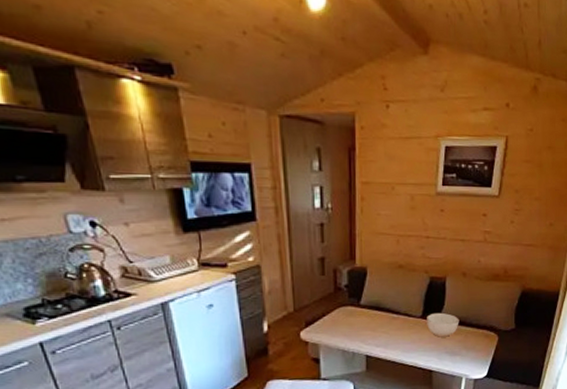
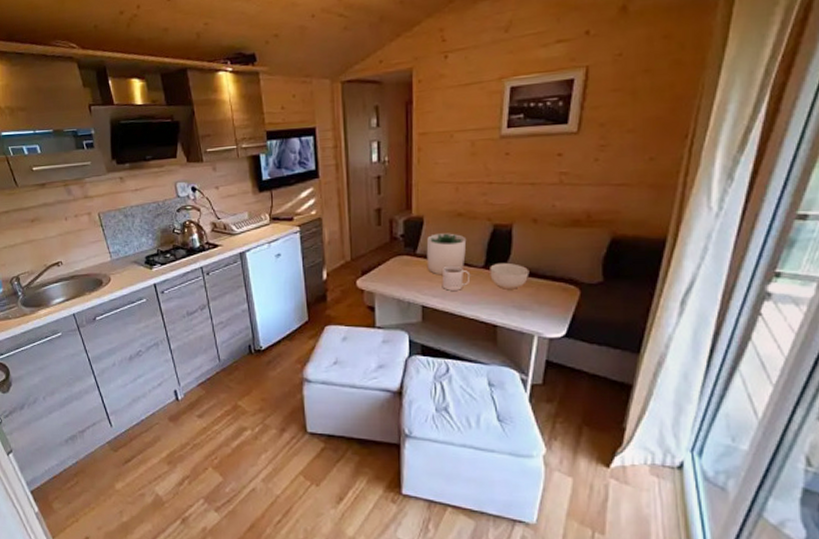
planter: none [369,284,407,325] -> present [426,233,467,275]
mug: none [384,315,410,340] -> present [441,265,471,291]

